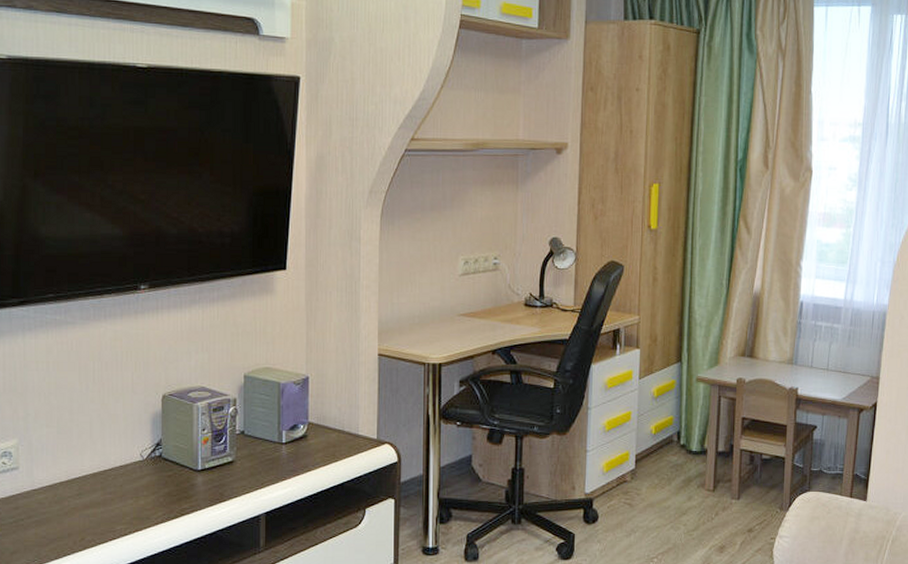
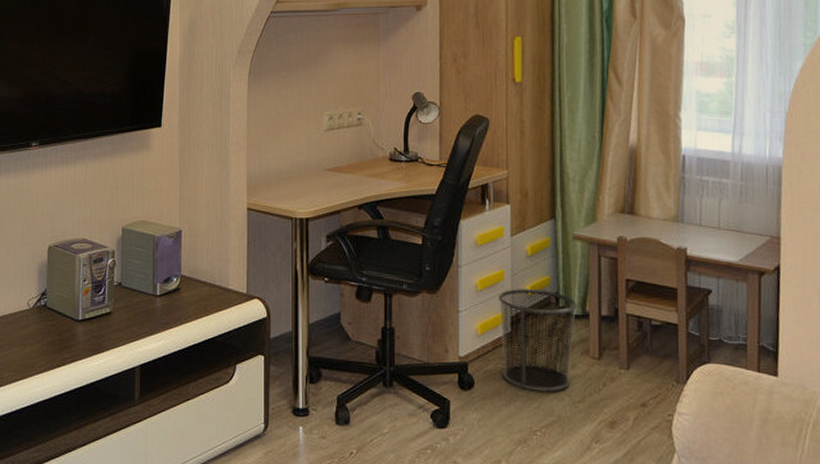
waste bin: none [624,429,697,522] -> present [497,289,577,392]

